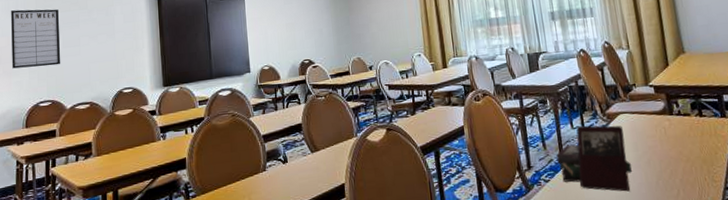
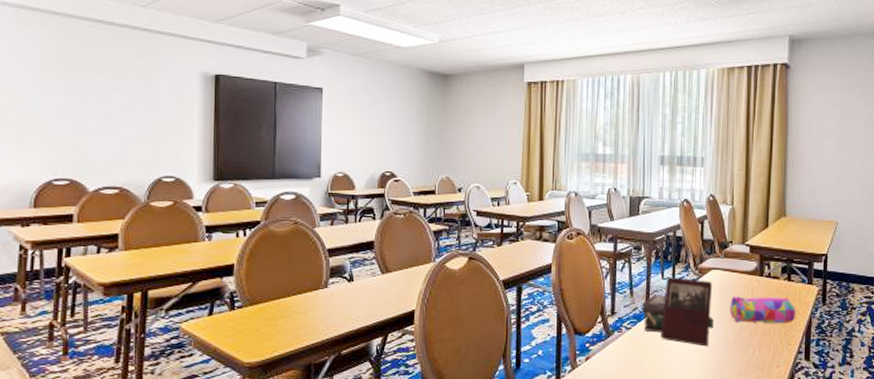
writing board: present [11,9,61,69] -> none [19,63,85,138]
pencil case: none [644,133,716,164] -> present [730,295,796,323]

